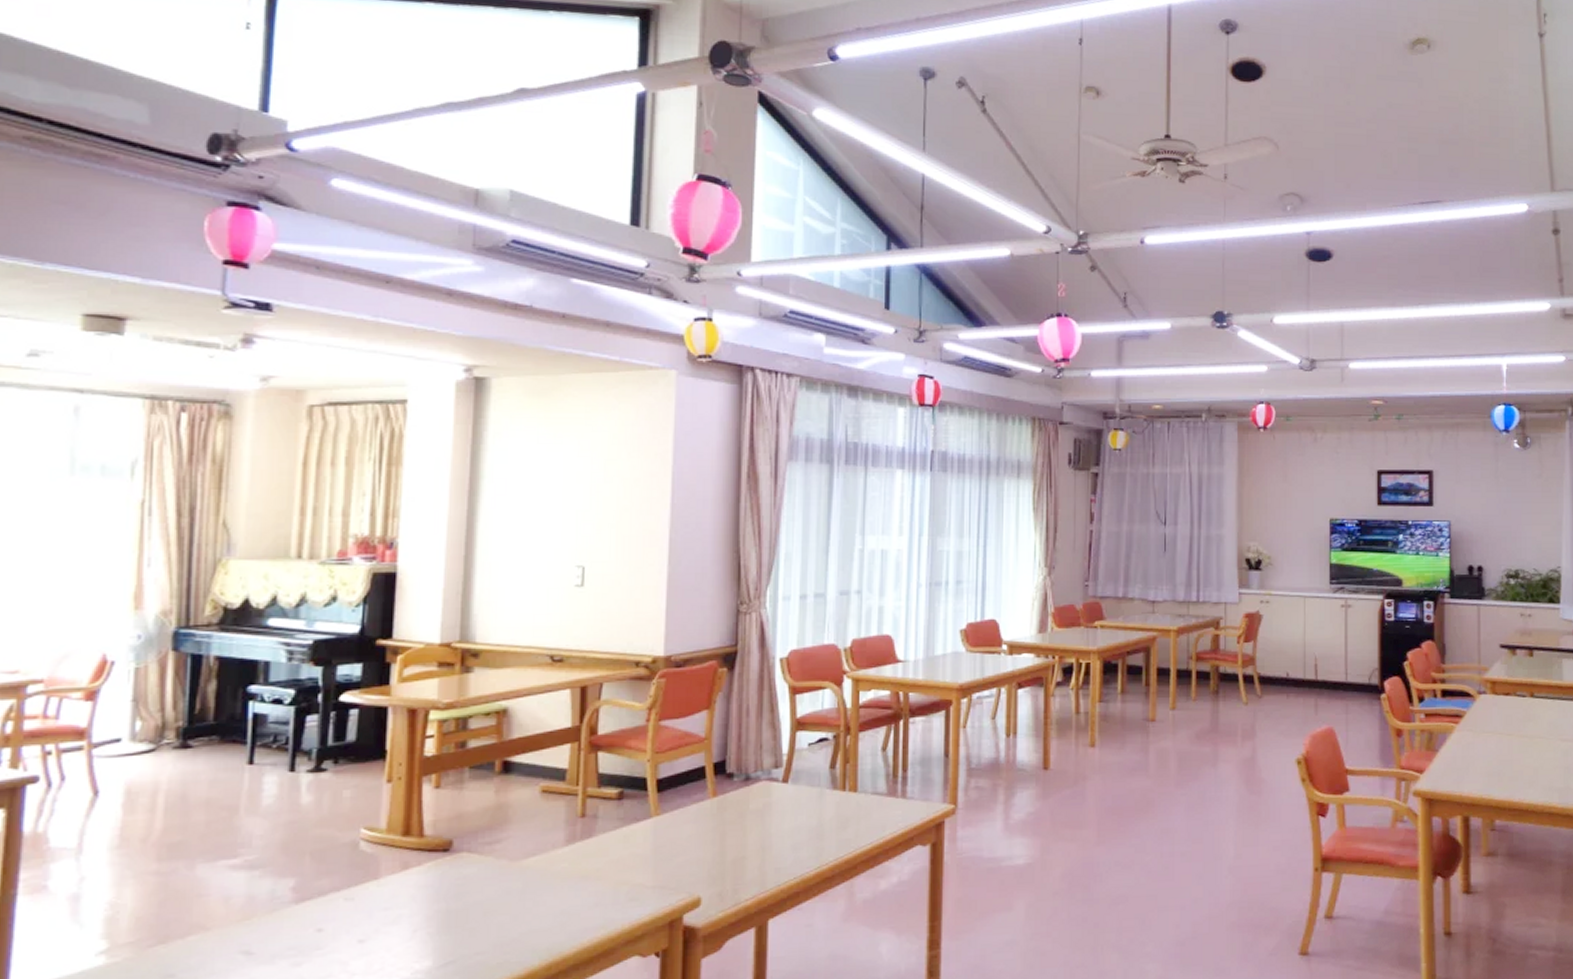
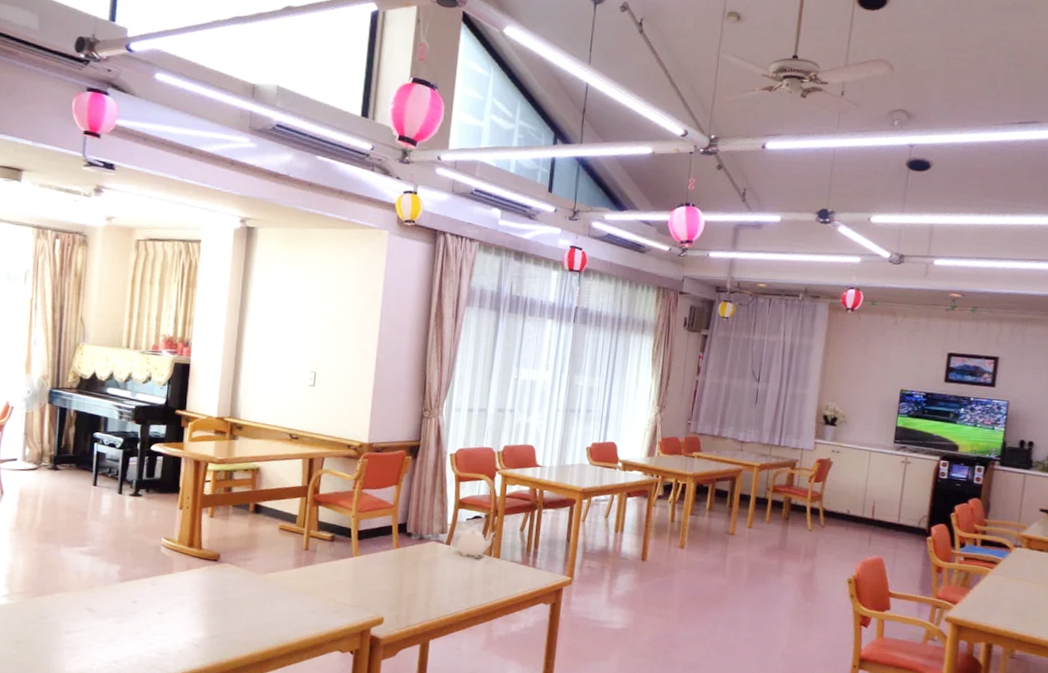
teapot: none [790,755,851,797] -> present [452,528,497,559]

